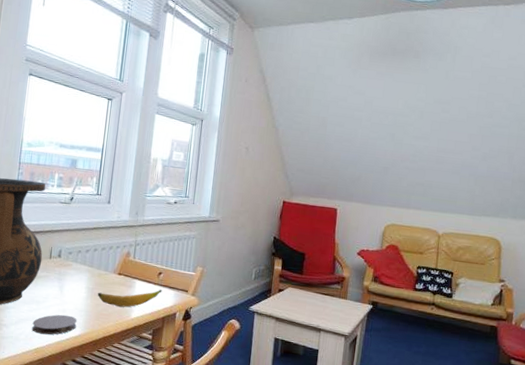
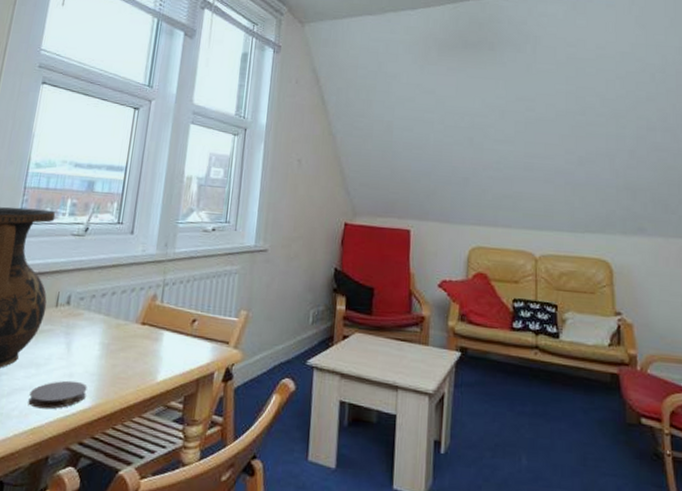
banana: present [97,289,162,307] -> none [114,341,197,368]

